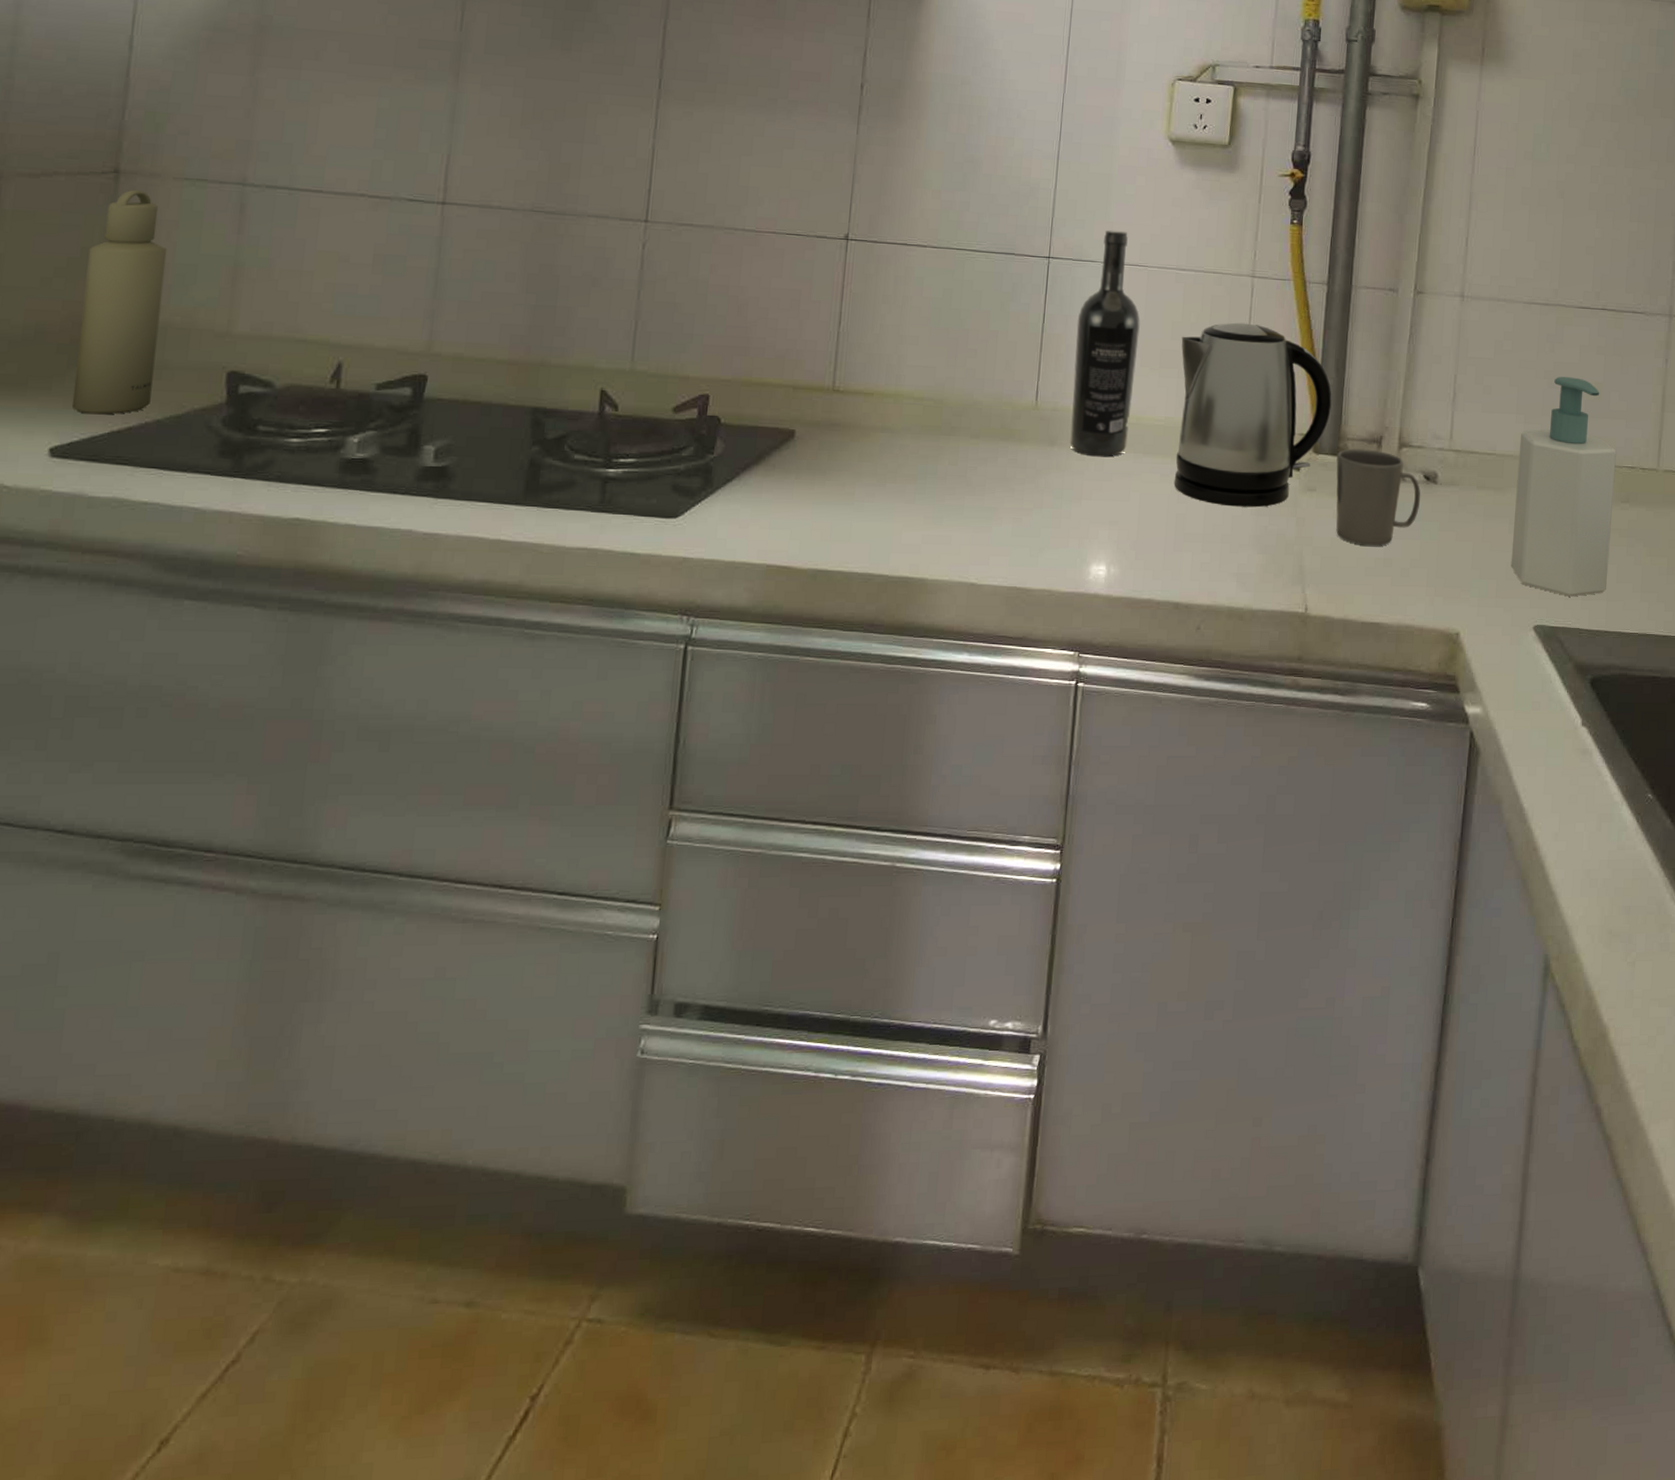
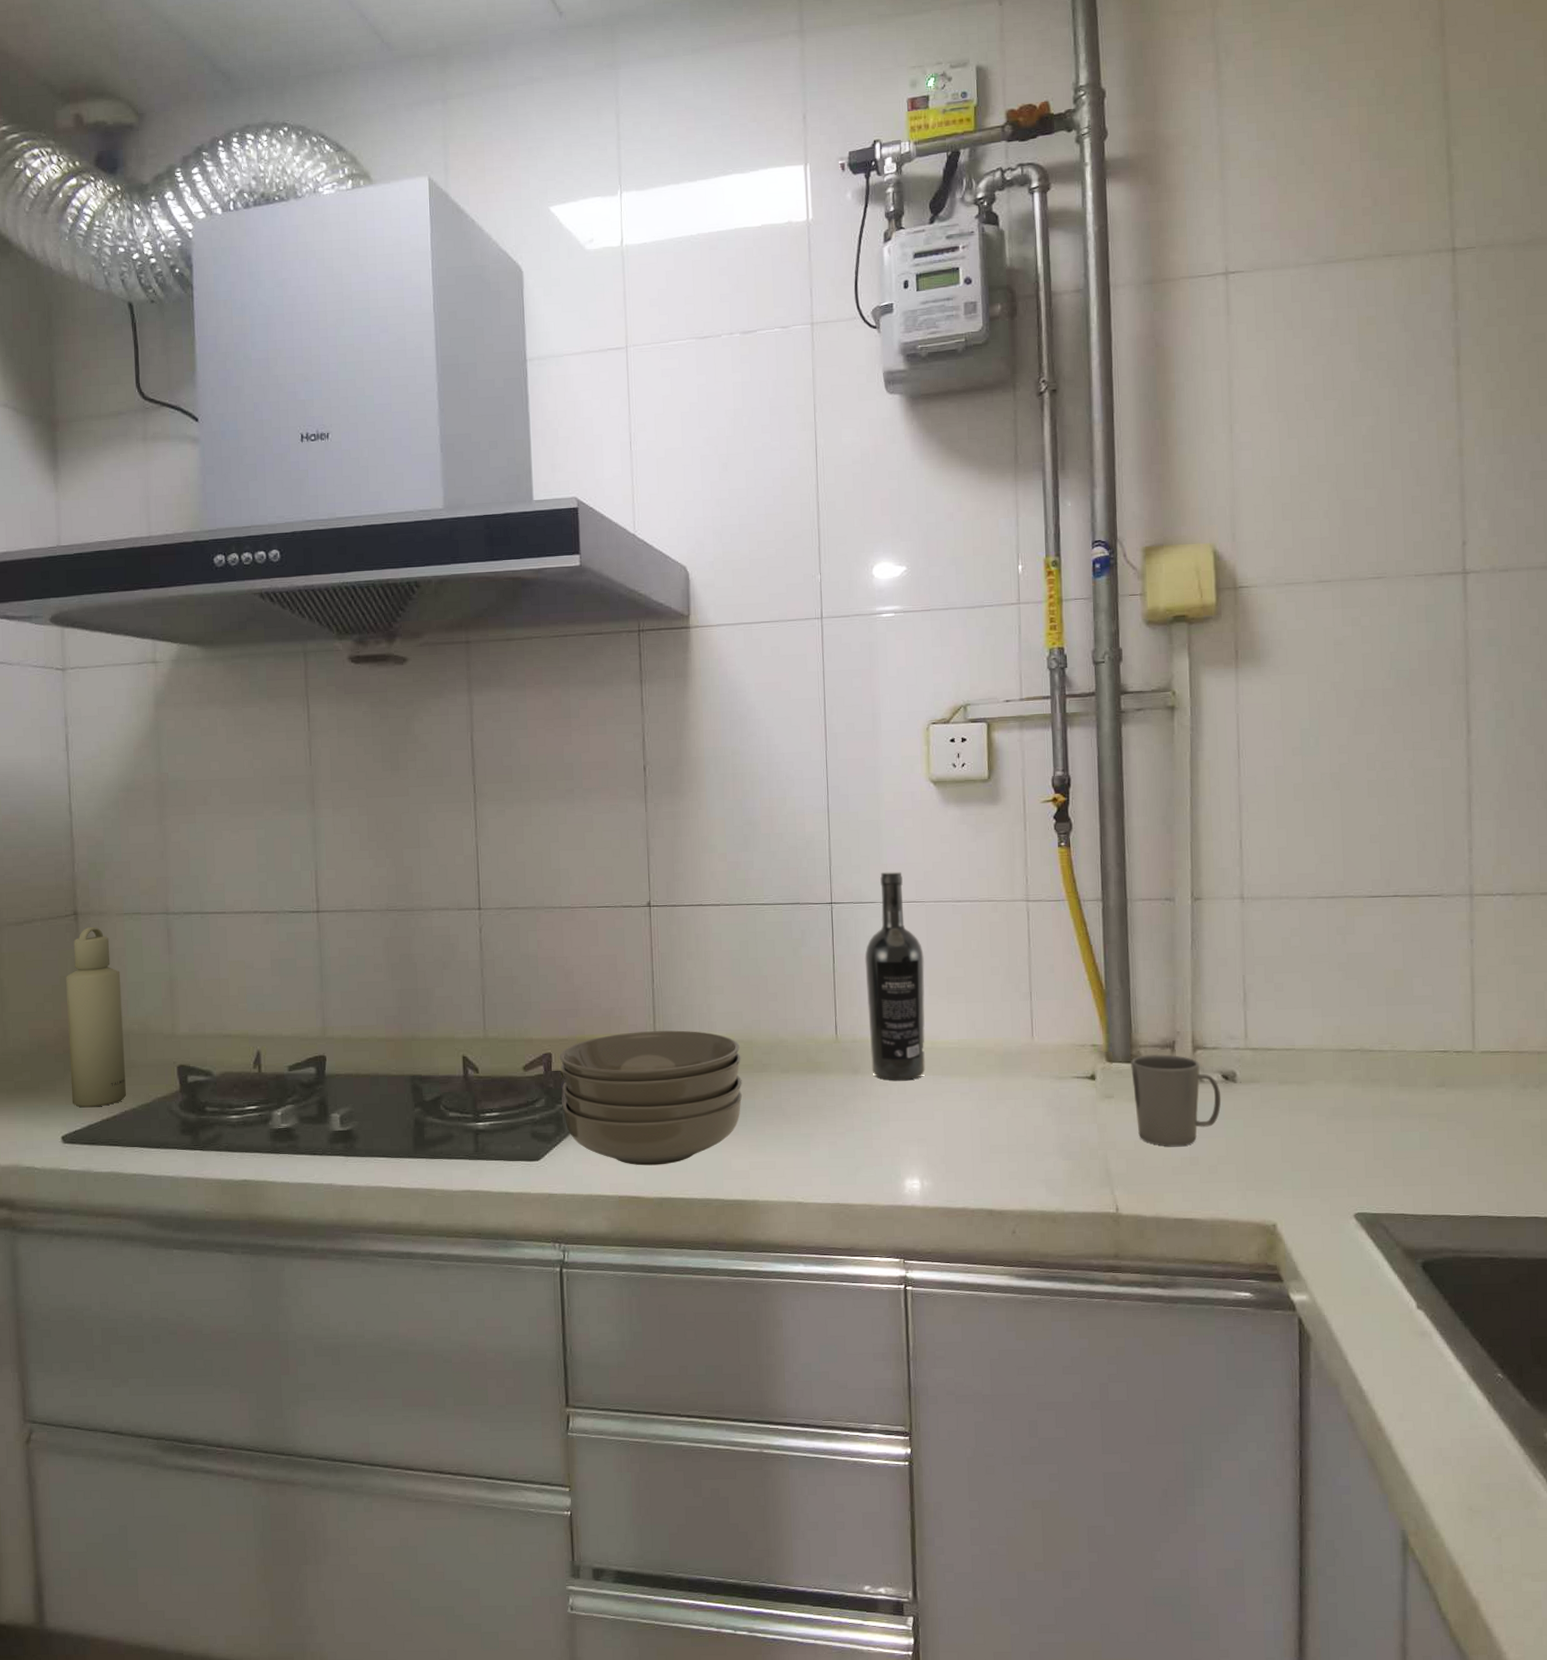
bowl: none [713,378,929,532] -> present [559,1030,743,1166]
kettle: present [1174,322,1332,508] -> none [965,945,1120,1118]
soap bottle: present [1510,376,1617,597] -> none [1319,967,1430,1184]

